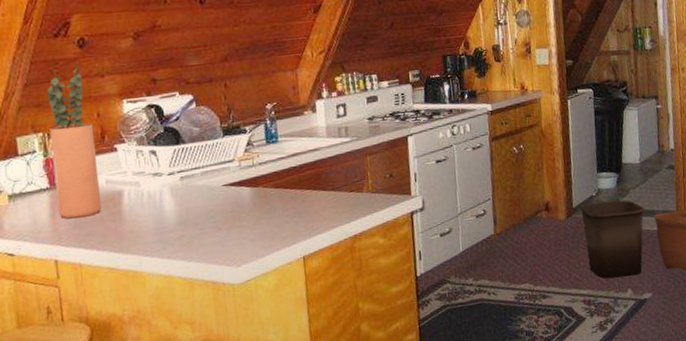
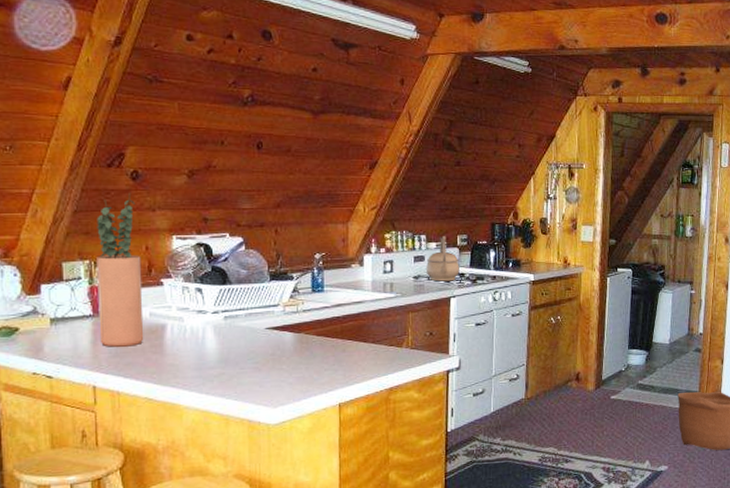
kettle: none [379,71,415,121] -> present [425,234,460,282]
waste bin: present [579,200,645,279] -> none [608,376,670,449]

